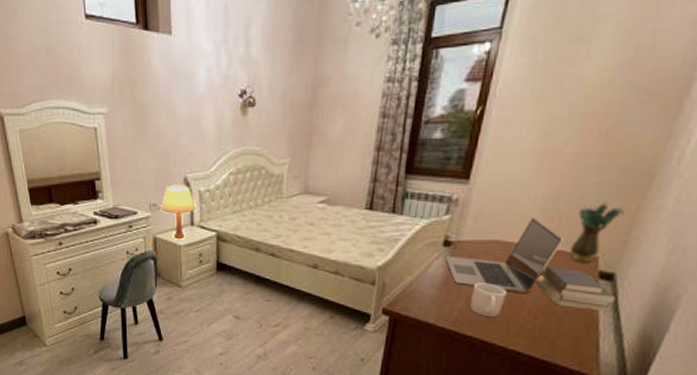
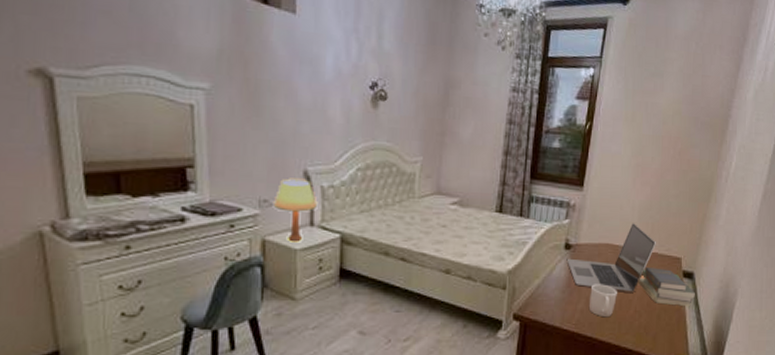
vase: present [570,201,625,263] -> none [662,210,696,264]

